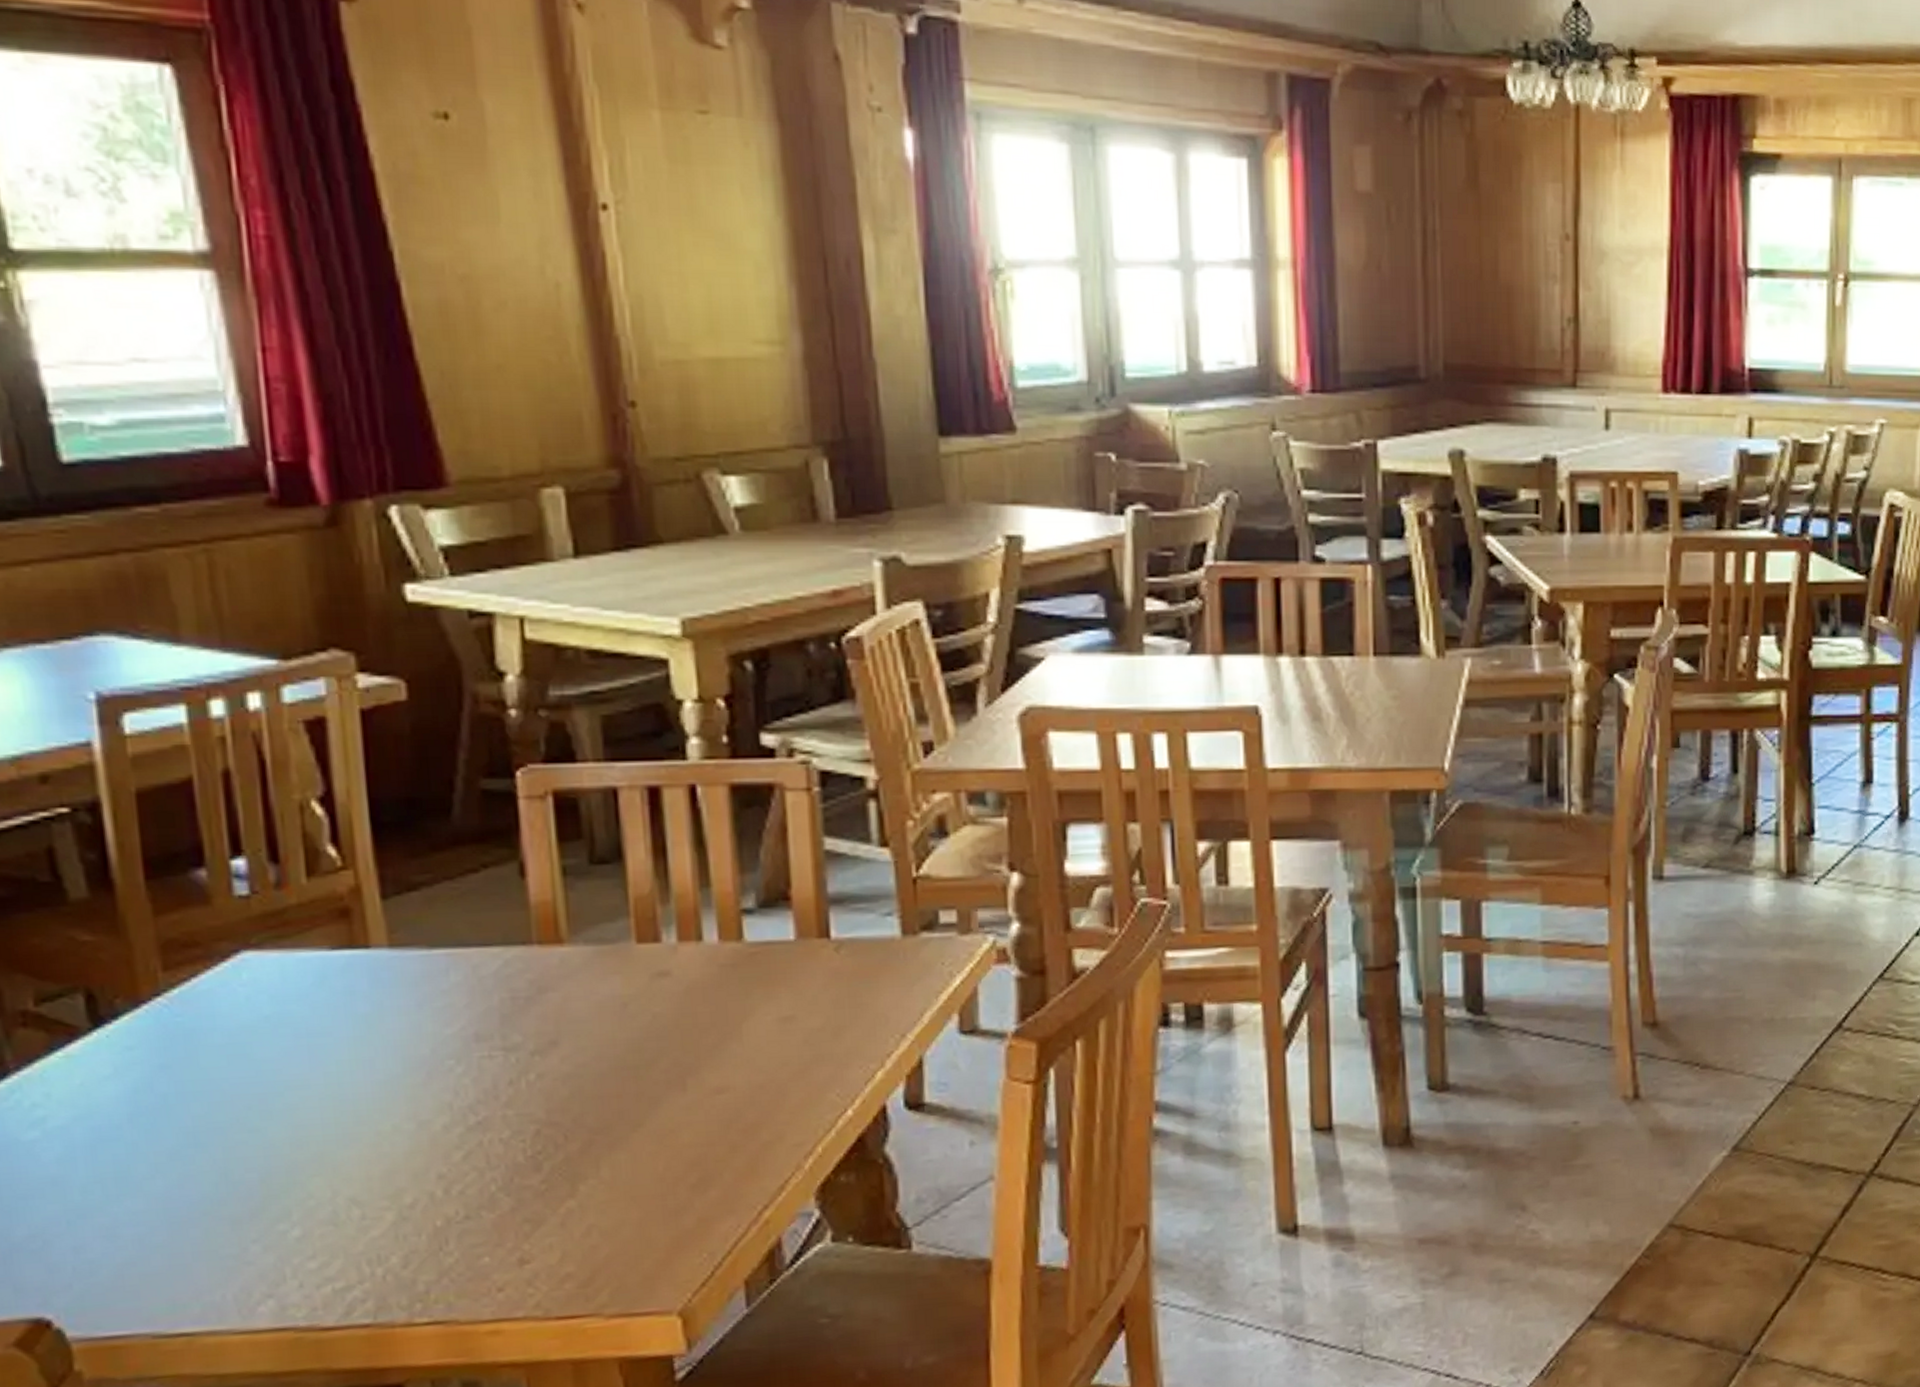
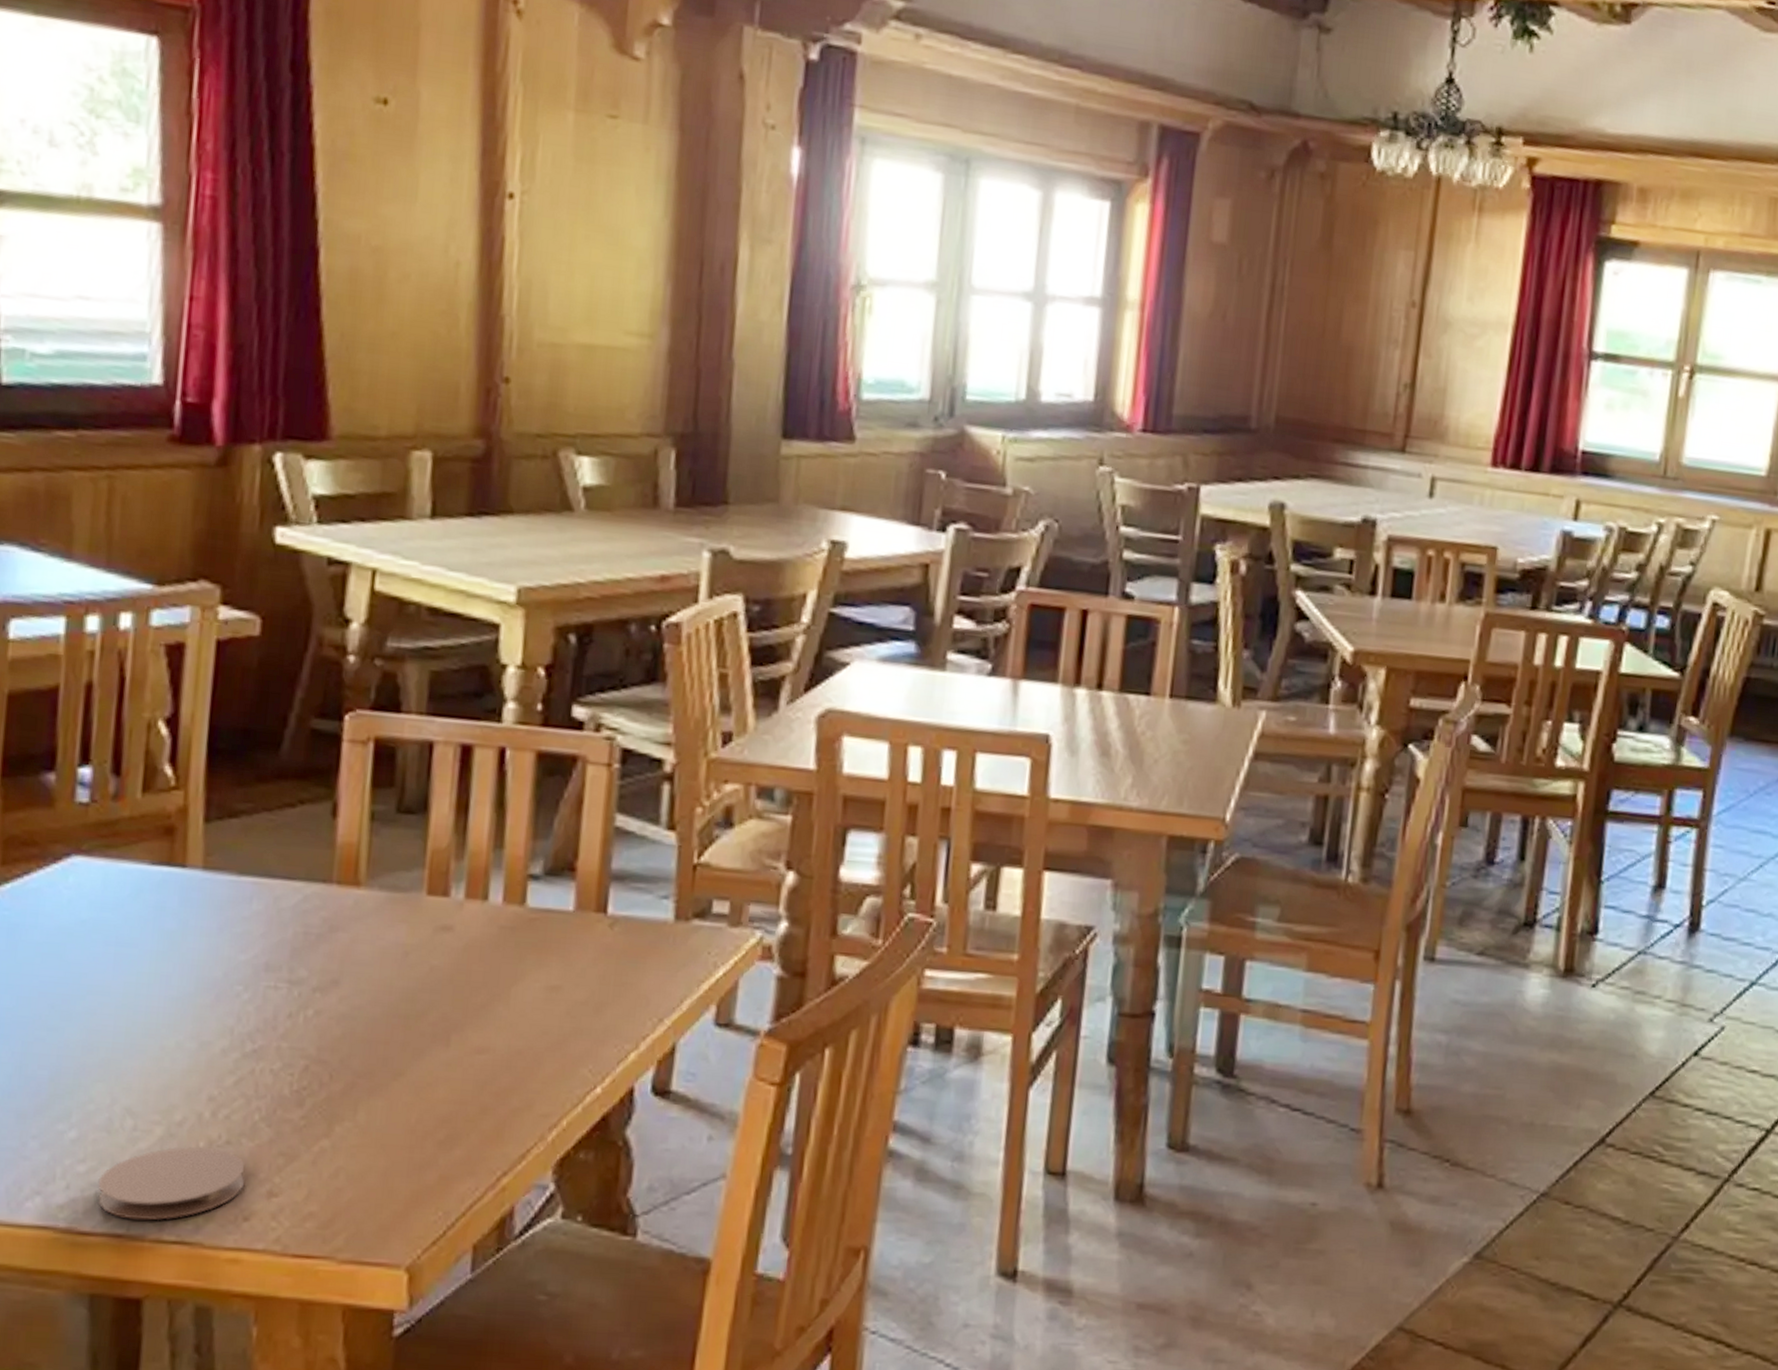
coaster: none [333,1225,493,1308] -> present [98,1147,245,1220]

